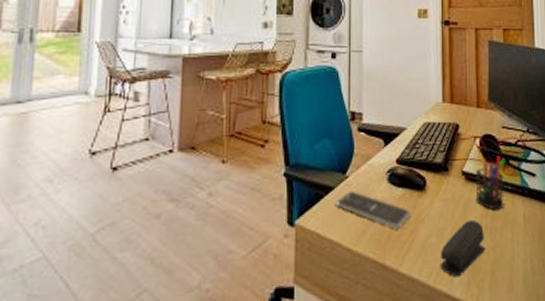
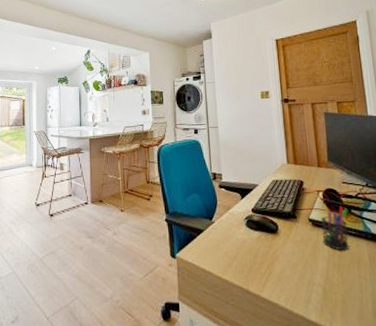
smartphone: present [336,190,410,229] -> none [206,232,267,263]
stapler: present [440,219,486,278] -> none [295,258,335,304]

